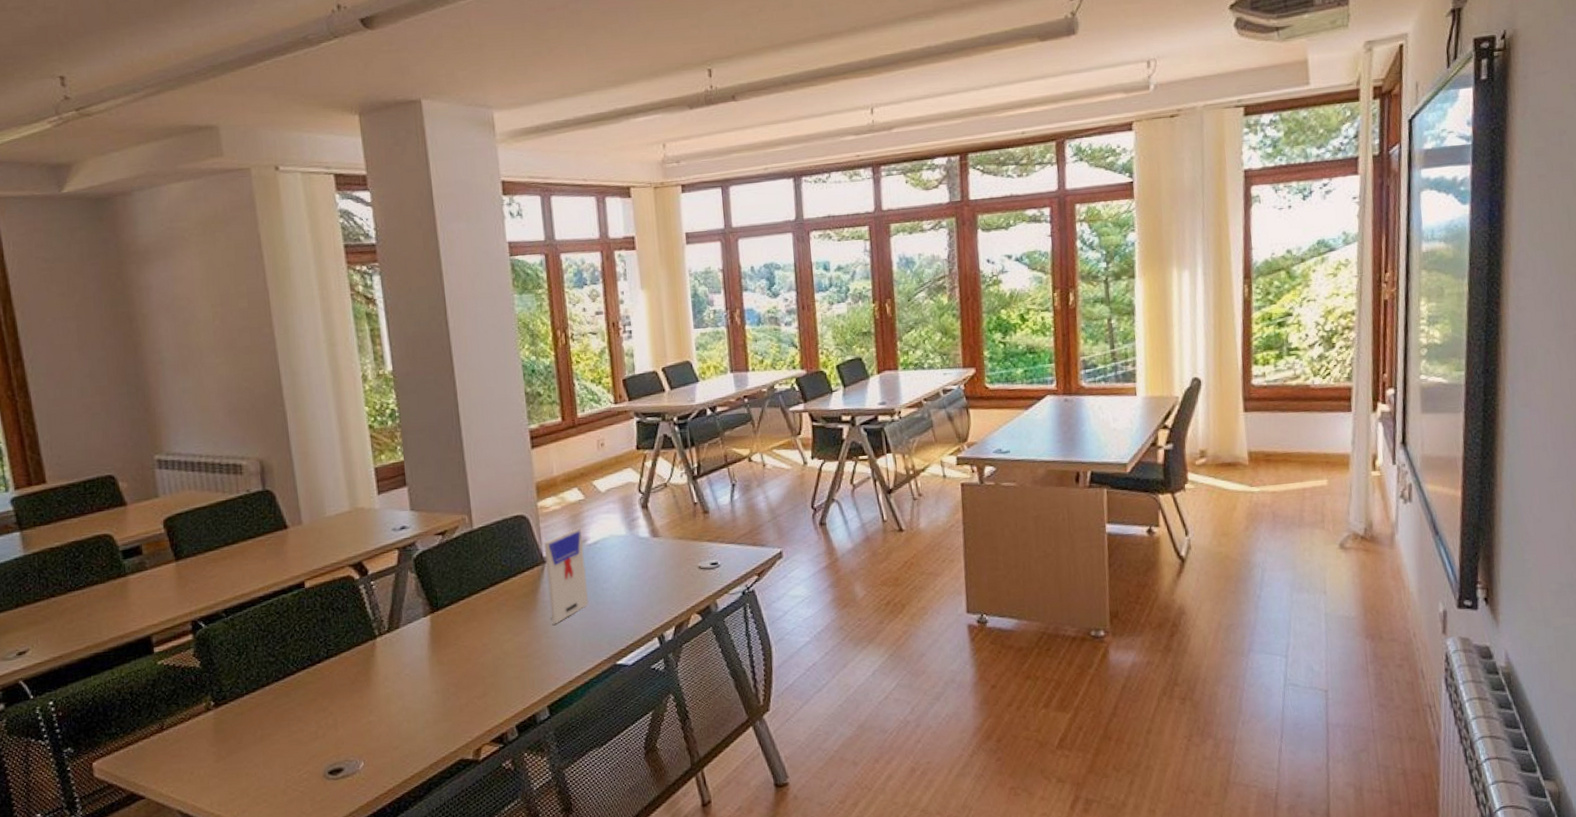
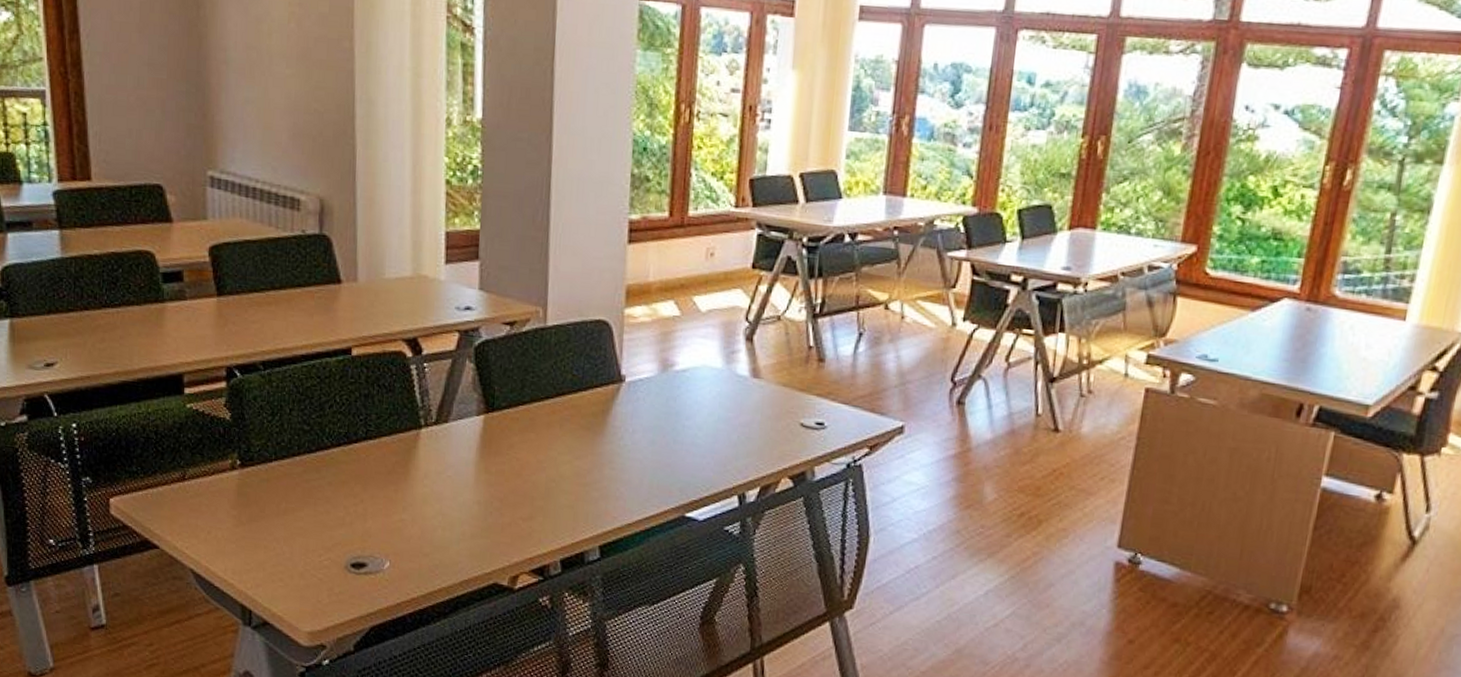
book: present [544,527,589,625] -> none [620,348,671,456]

